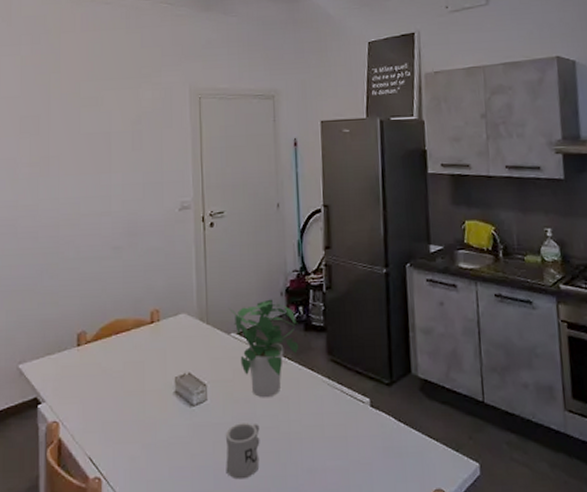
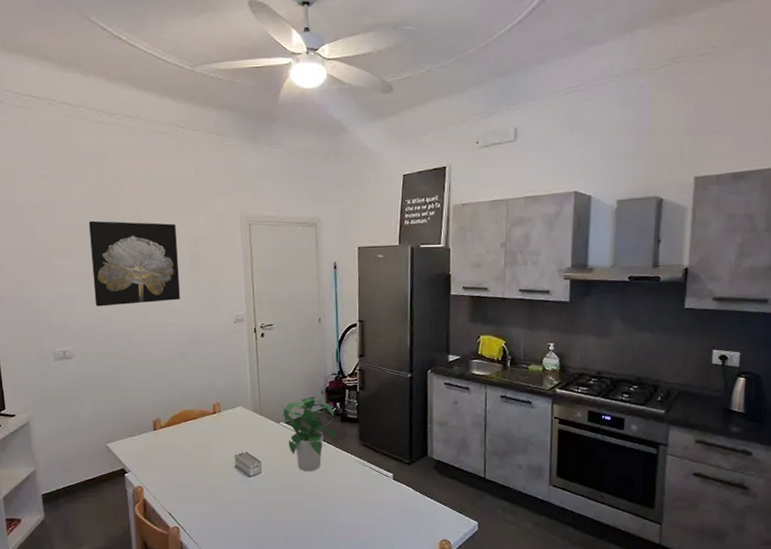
wall art: none [20,97,118,194] -> present [88,220,180,307]
mug: present [225,423,260,480] -> none [276,490,304,530]

